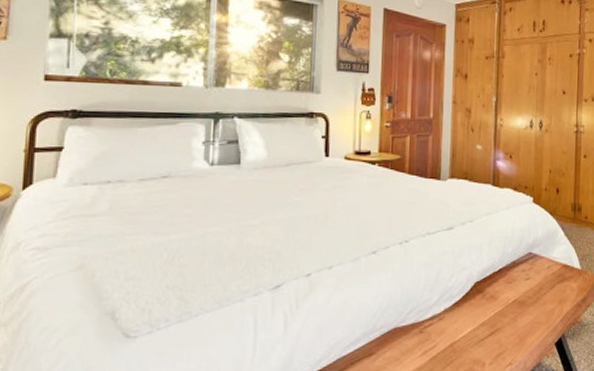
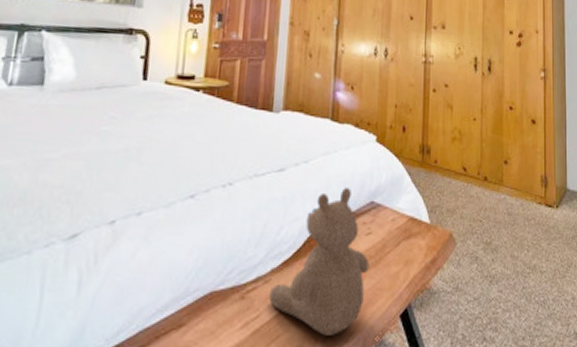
teddy bear: none [444,242,529,360] -> present [269,188,370,336]

